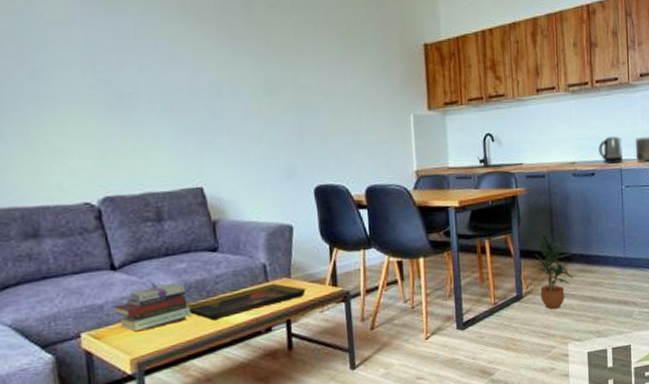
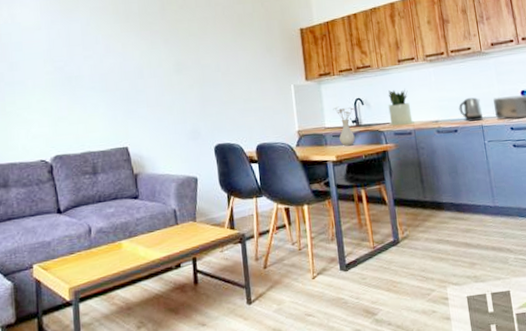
books: present [113,282,192,332] -> none [57,224,117,265]
decorative tray: present [186,283,306,320] -> none [113,226,209,257]
vase: none [458,142,484,190] -> present [333,106,355,146]
planter: none [521,123,550,168] -> present [388,88,415,127]
potted plant: present [530,231,574,310] -> none [402,181,447,254]

